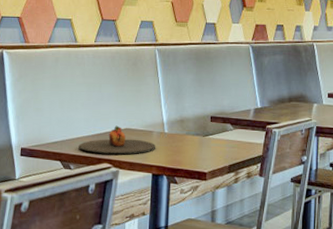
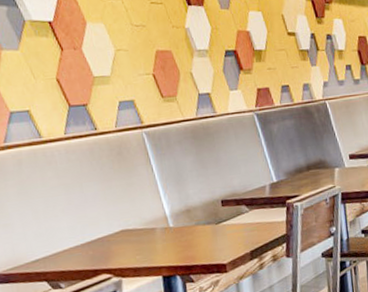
plate: present [78,125,155,155] -> none [66,228,162,265]

